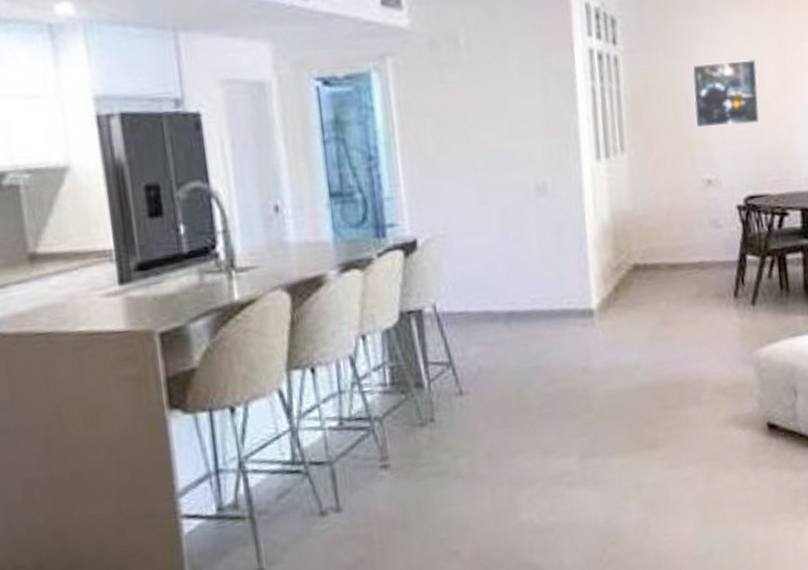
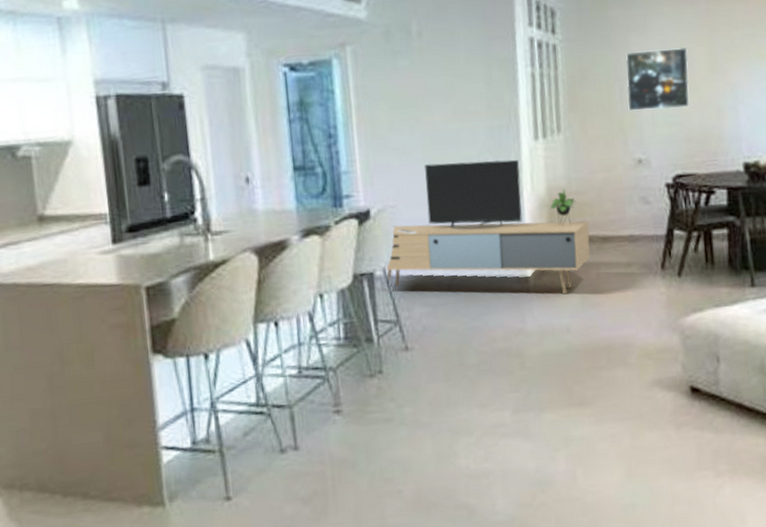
media console: none [436,181,659,330] -> present [386,159,590,293]

